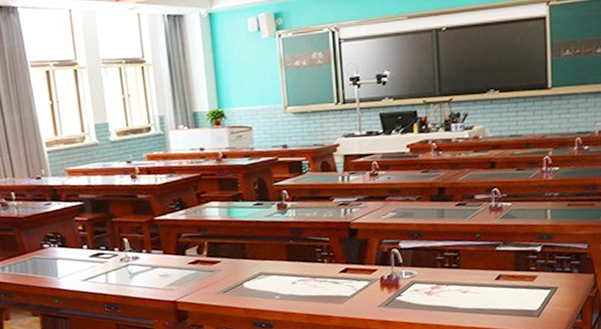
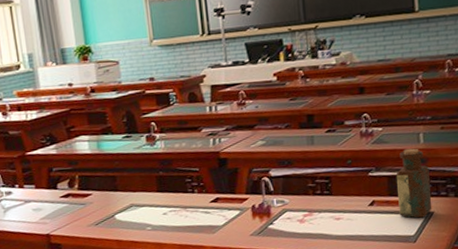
bottle: none [522,224,556,293] -> present [396,148,432,218]

